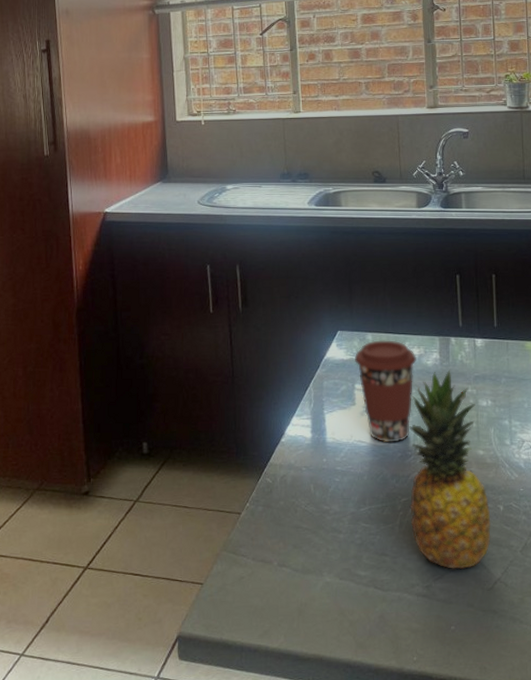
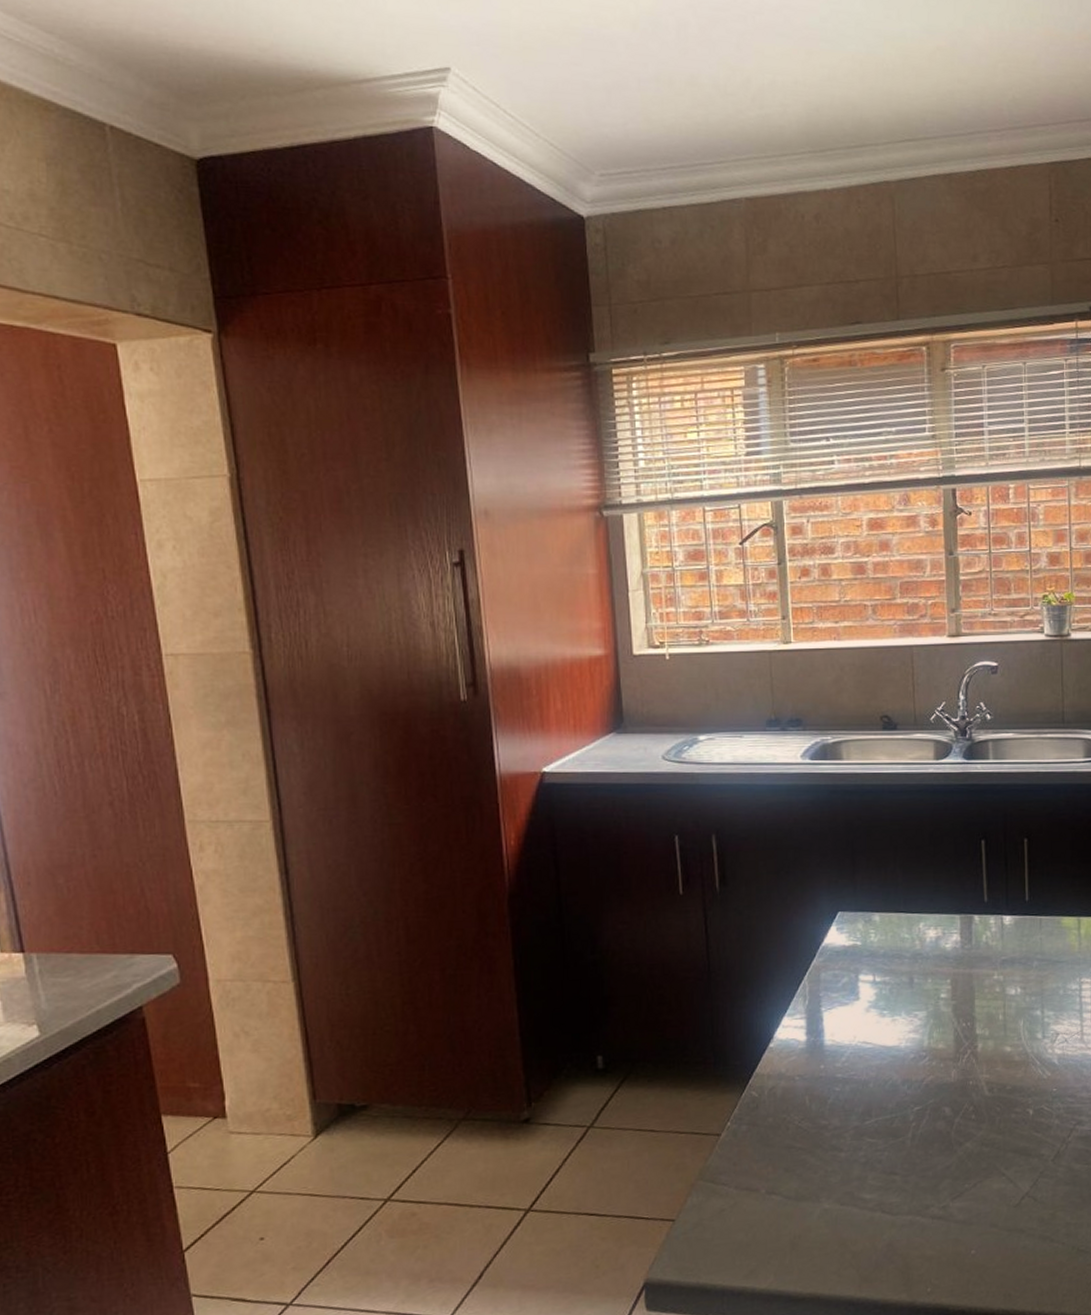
coffee cup: present [354,340,416,443] -> none [857,921,933,1043]
fruit: present [409,370,491,569] -> none [923,953,1018,1185]

